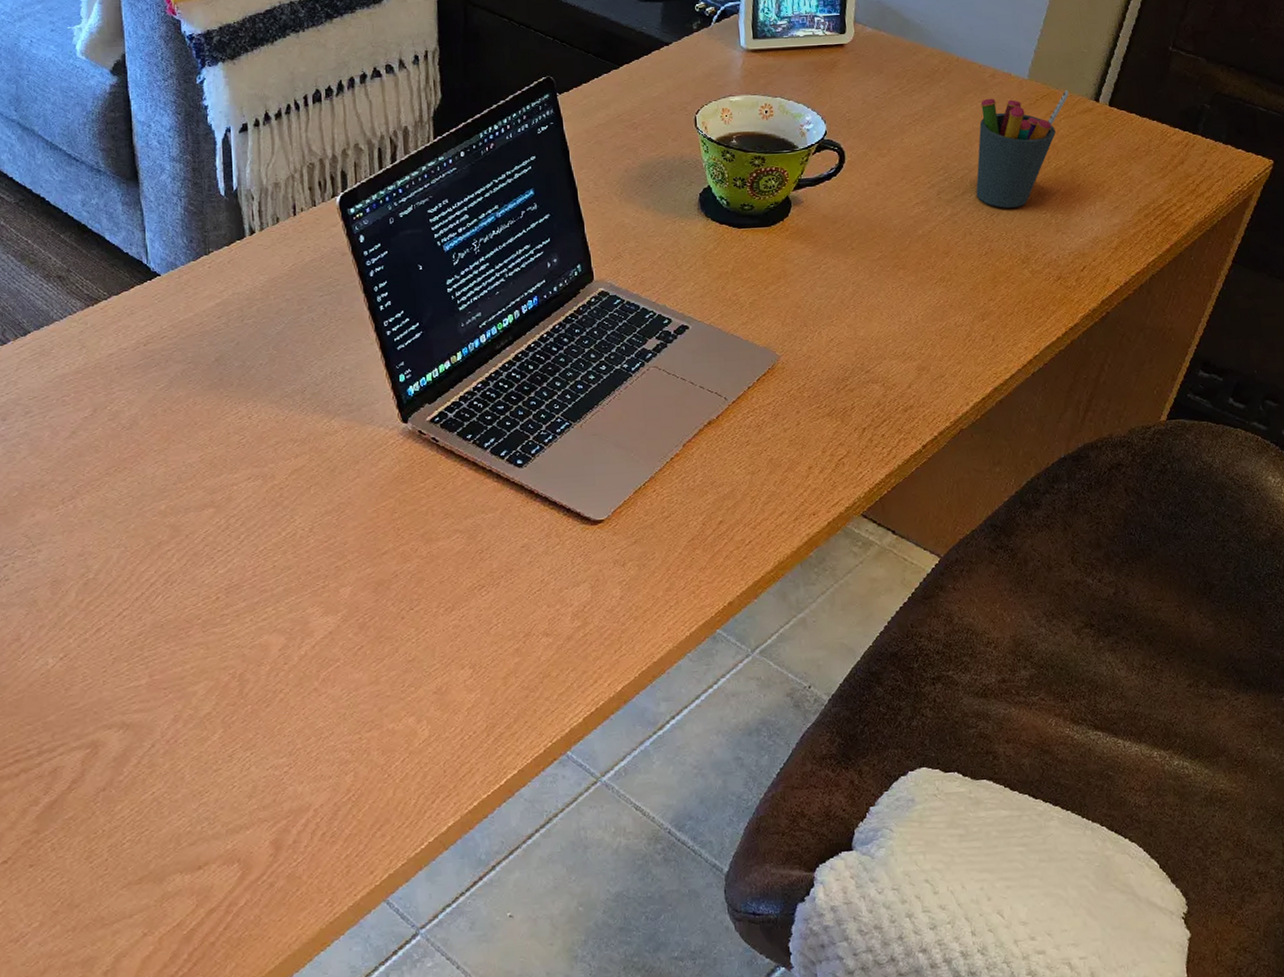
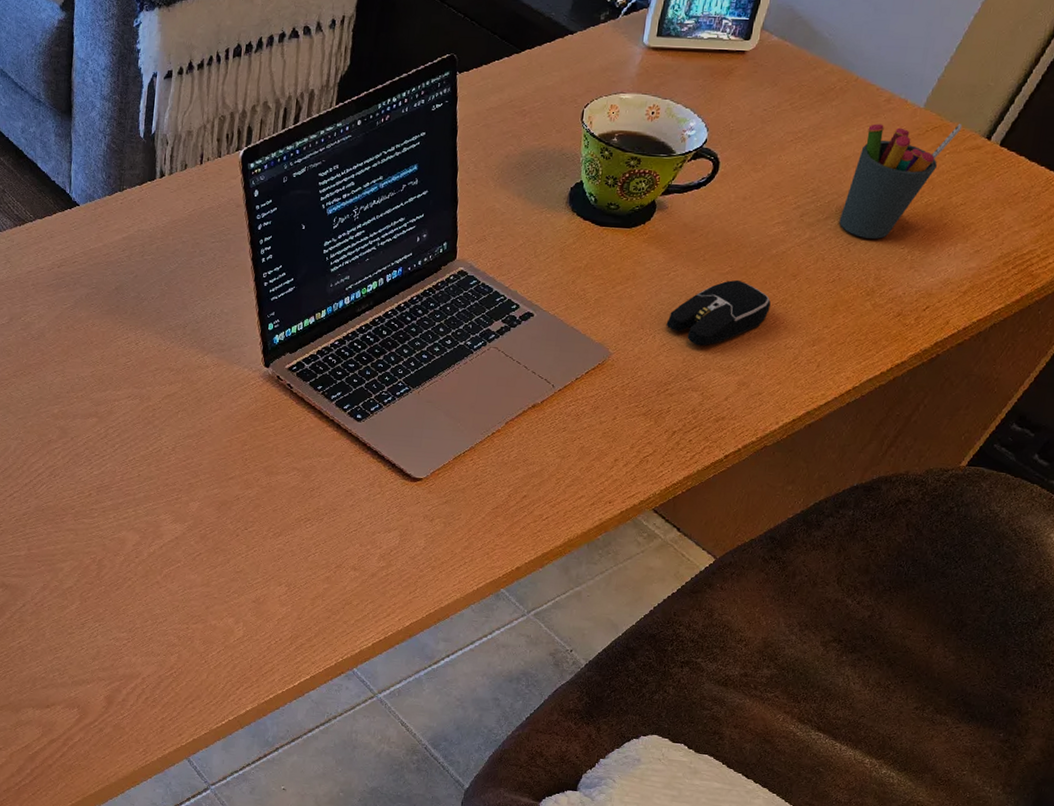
computer mouse: none [829,264,931,336] -> present [666,279,771,346]

